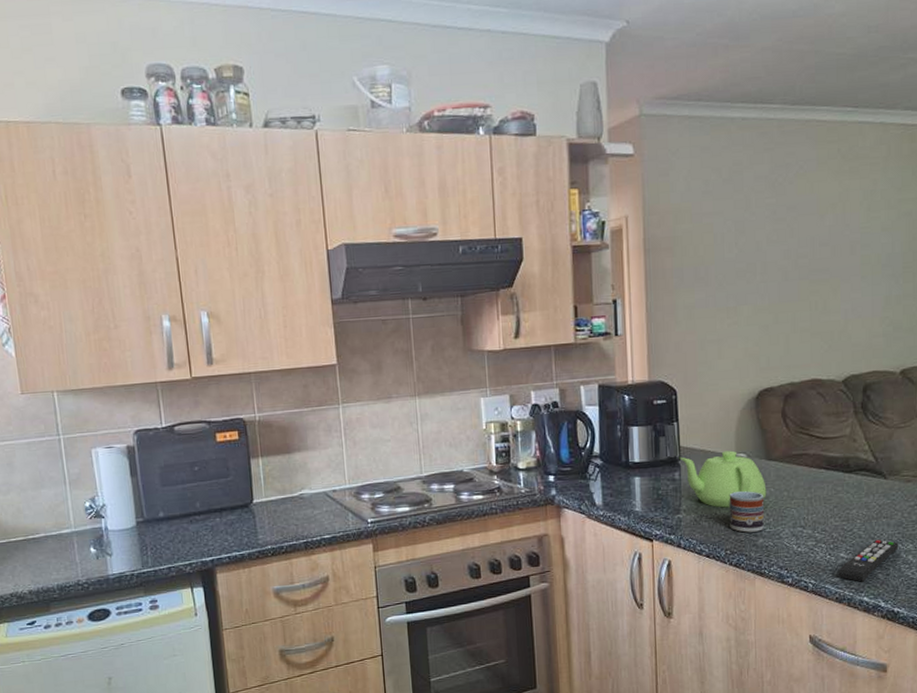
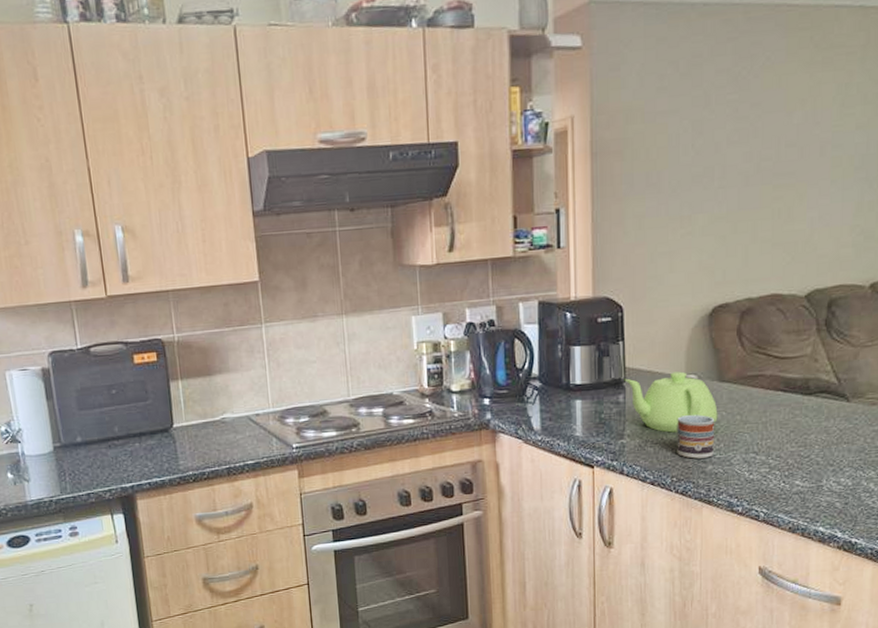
remote control: present [838,539,899,582] -> none [792,466,860,511]

